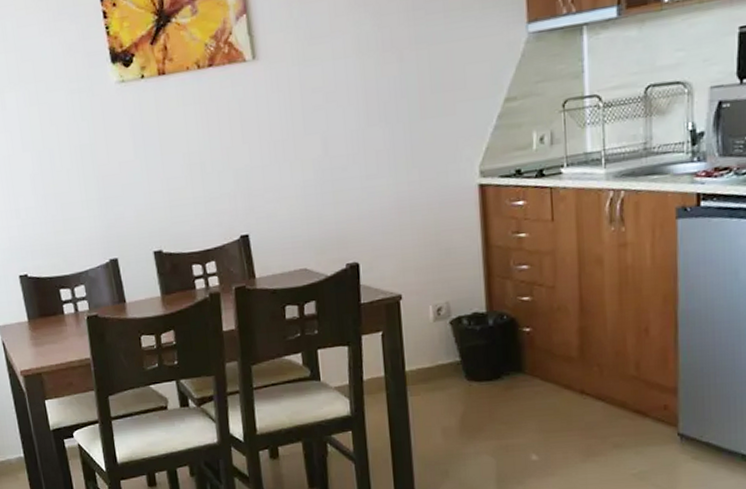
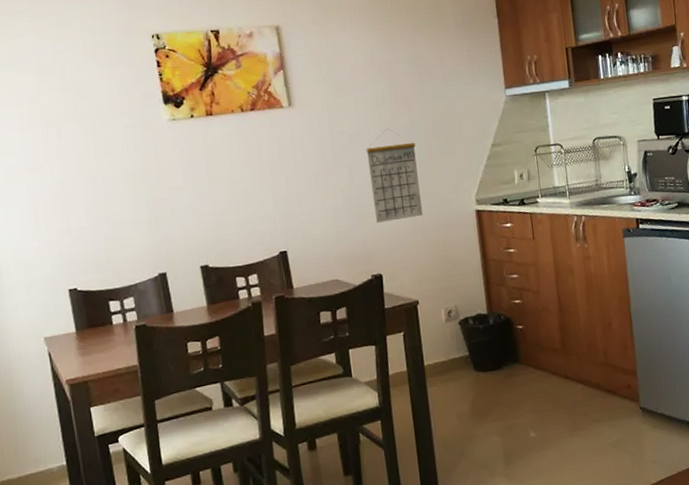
calendar: none [344,82,412,201] -> present [366,128,424,223]

